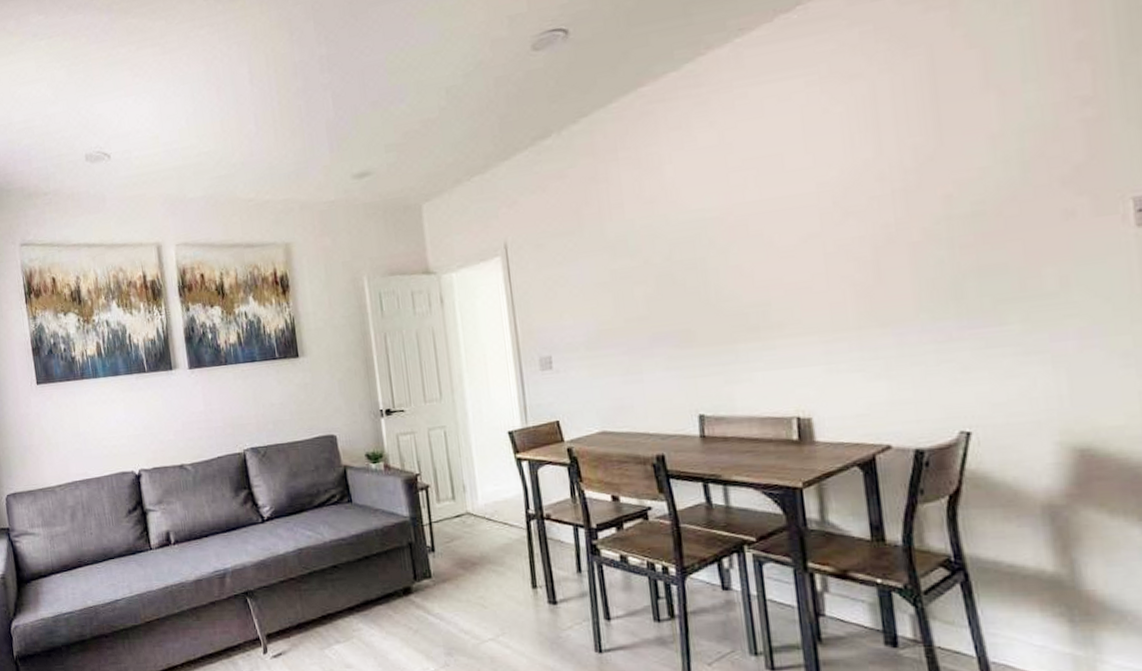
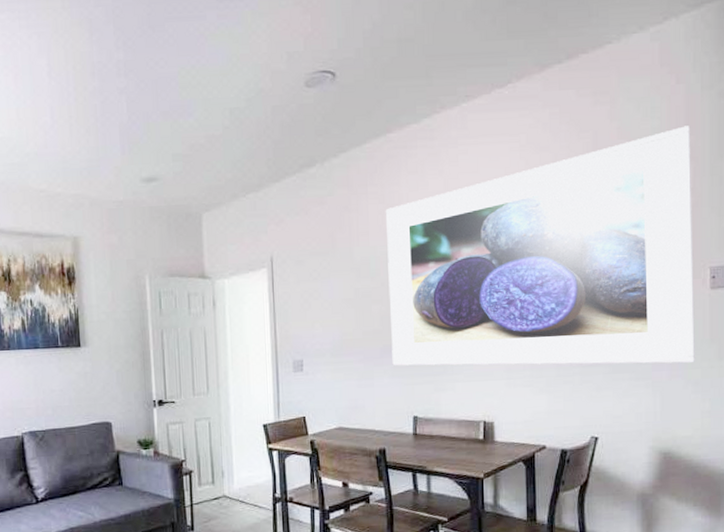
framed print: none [642,16,1122,357] -> present [385,126,696,366]

